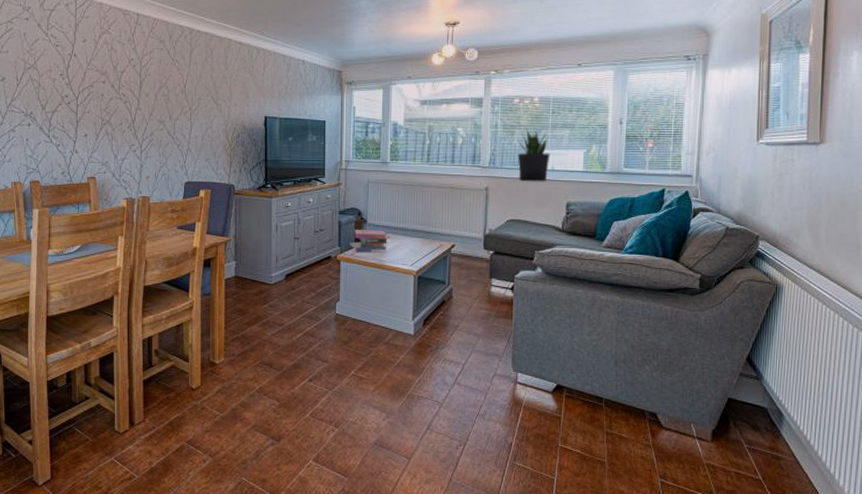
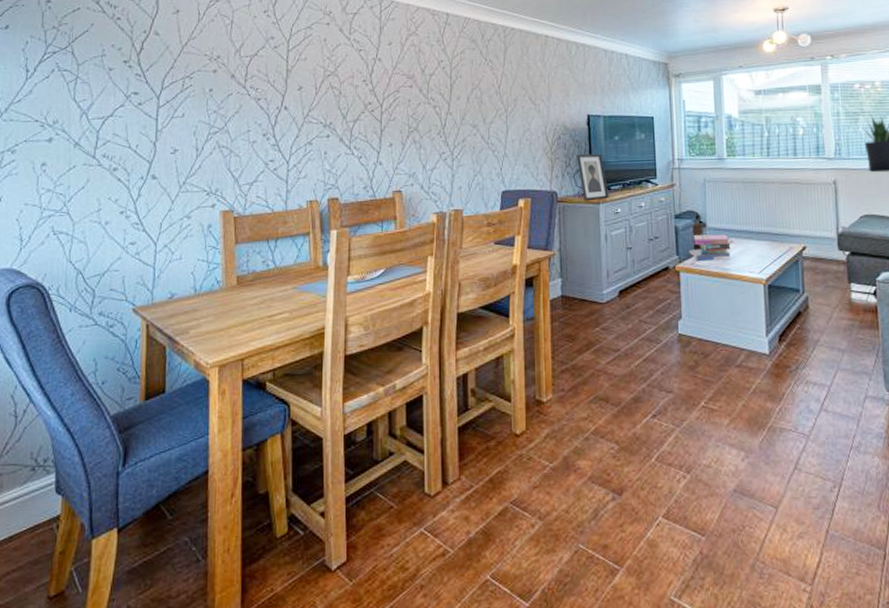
picture frame: none [253,151,281,194] -> present [577,153,609,200]

